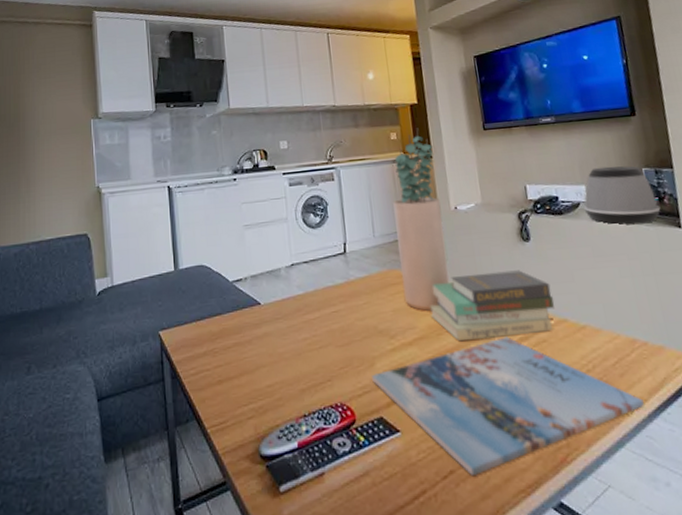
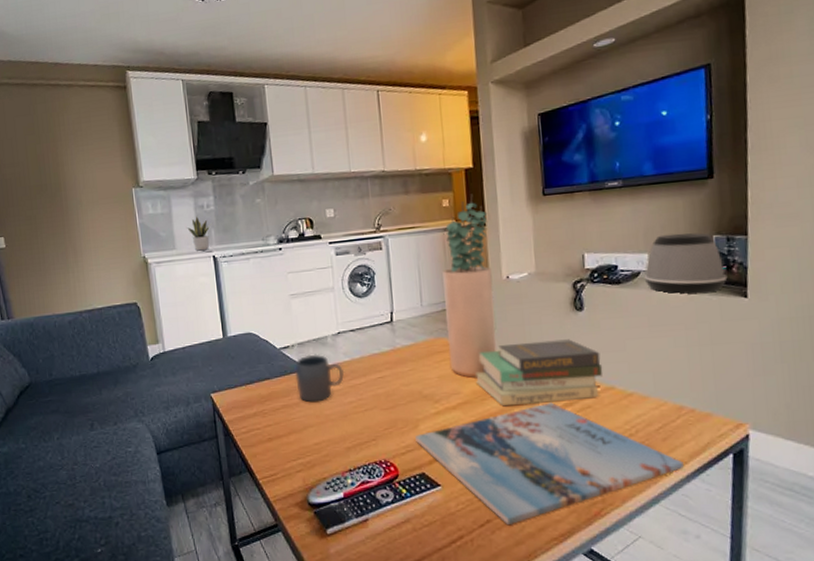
potted plant: none [143,147,168,181] -> present [187,216,212,251]
mug: none [247,287,299,339] -> present [295,354,345,402]

